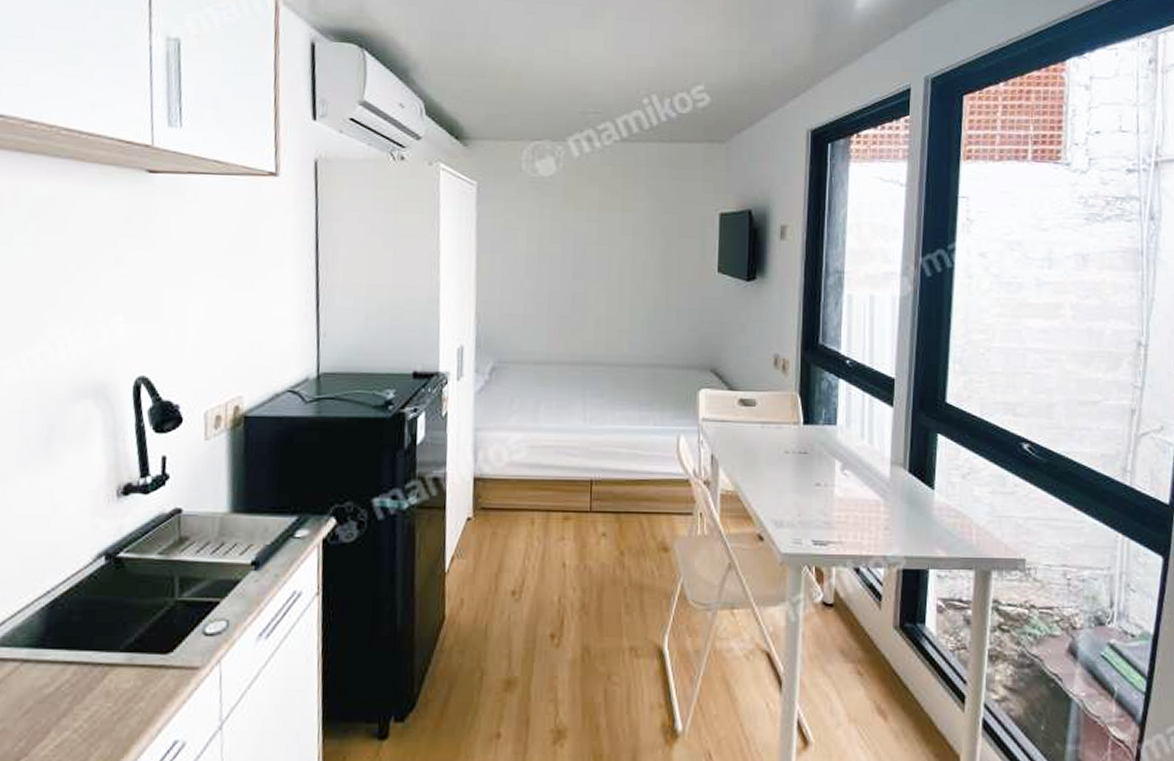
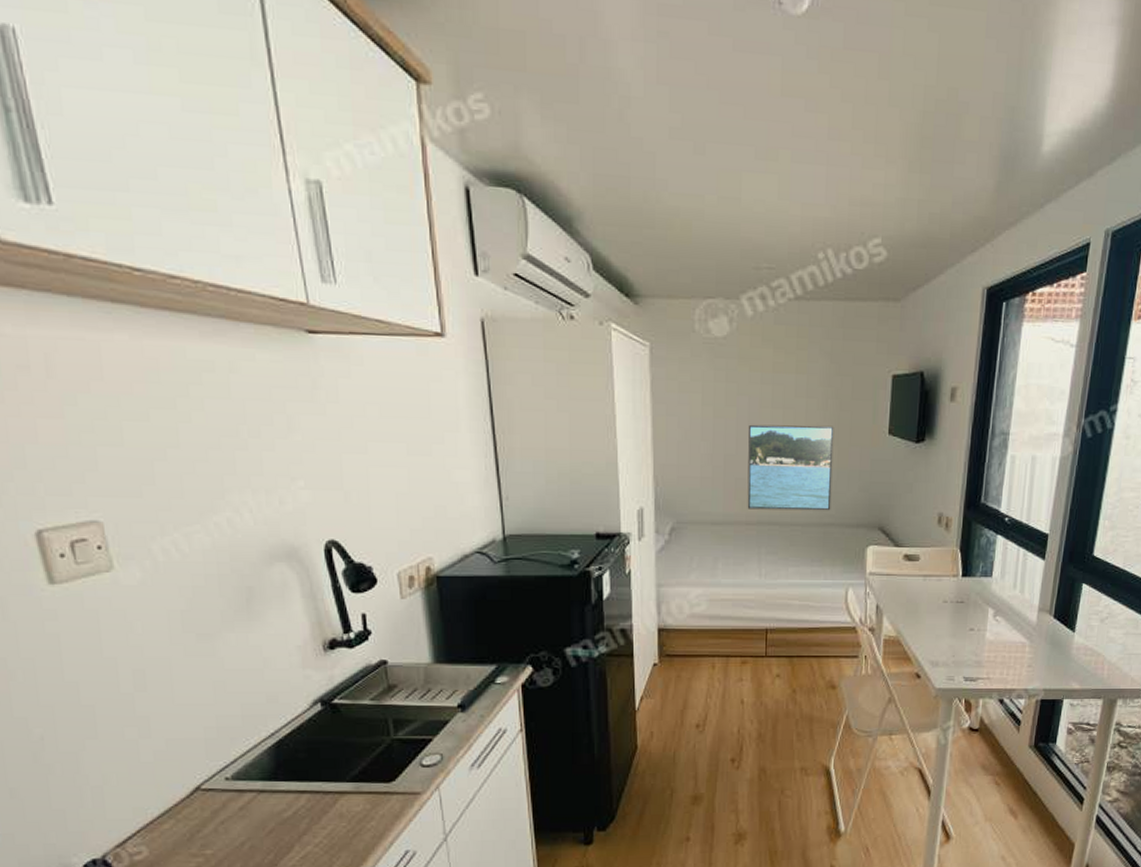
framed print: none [571,261,662,351] -> present [747,424,834,511]

